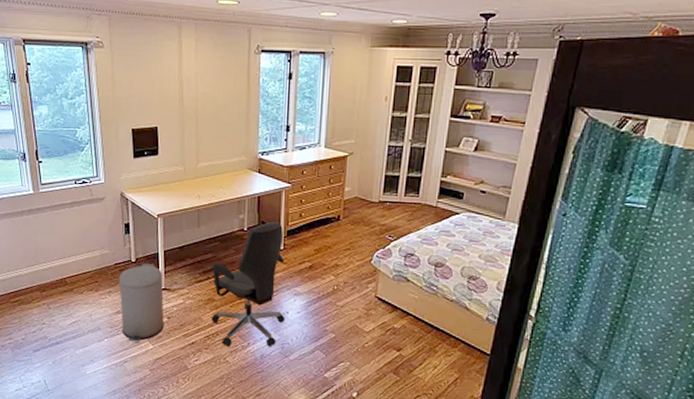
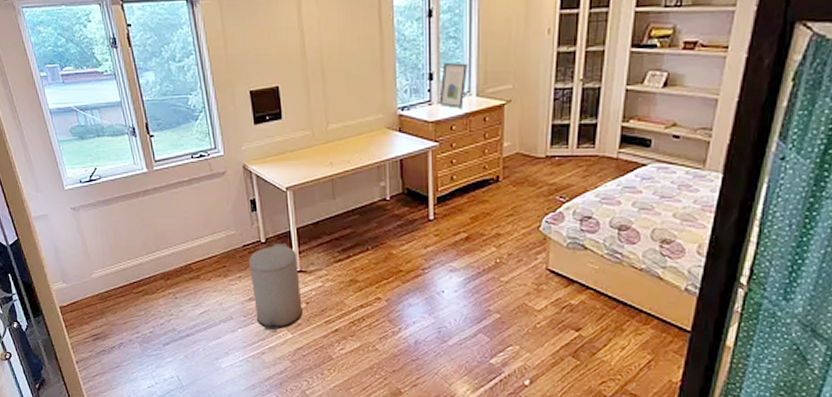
office chair: present [211,221,285,347] -> none [353,187,441,333]
picture frame: none [294,117,319,156] -> present [439,62,467,108]

